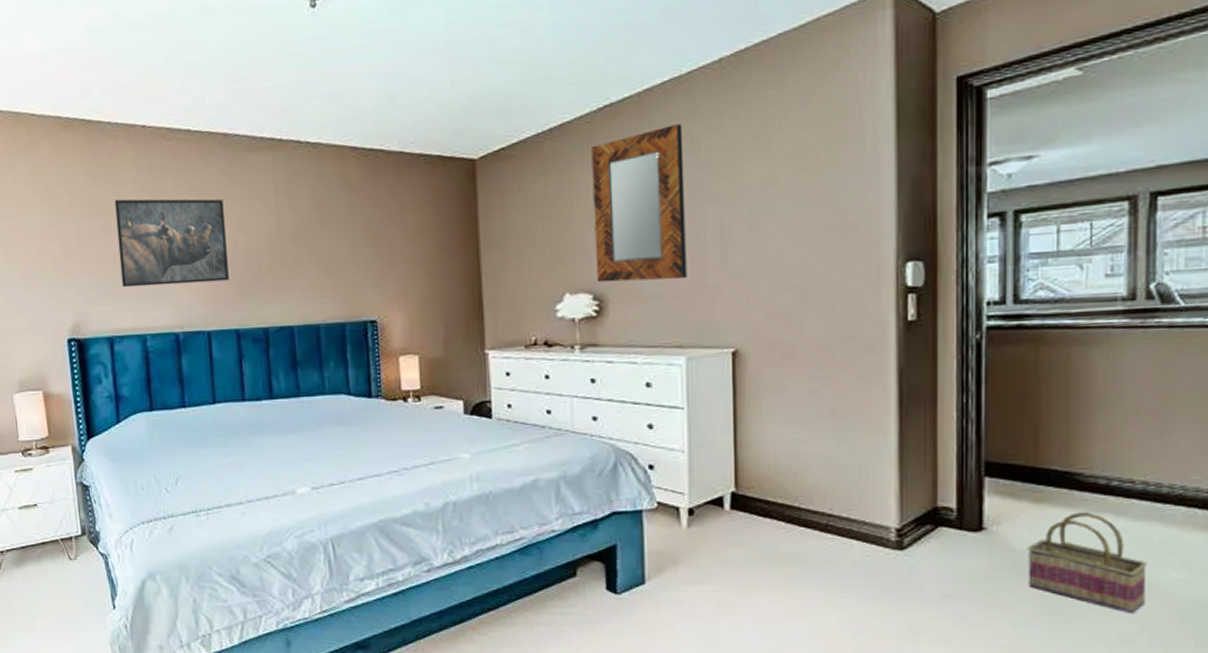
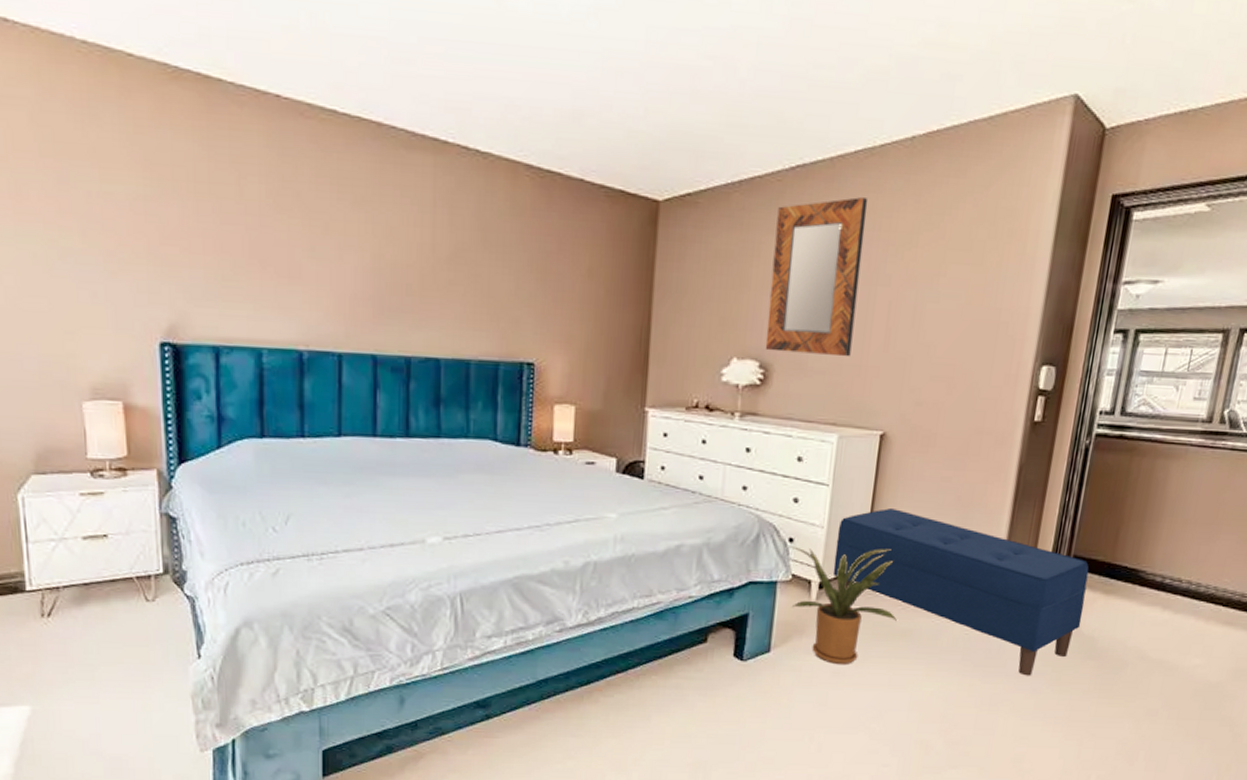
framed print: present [114,198,229,288] -> none [233,181,370,298]
house plant: none [648,469,782,595] -> present [787,546,897,665]
bench: none [700,427,1010,600] -> present [832,508,1089,676]
basket: present [1026,512,1147,615] -> none [1088,604,1178,693]

